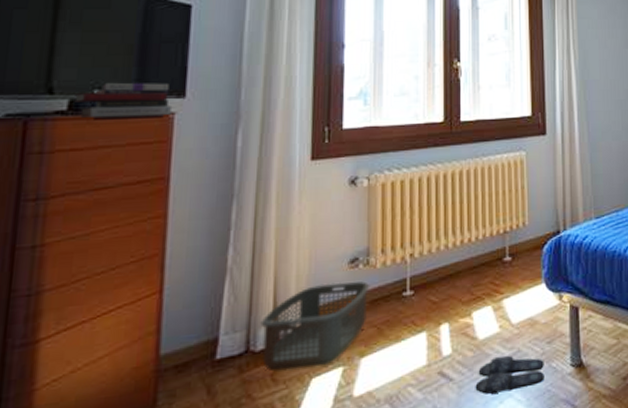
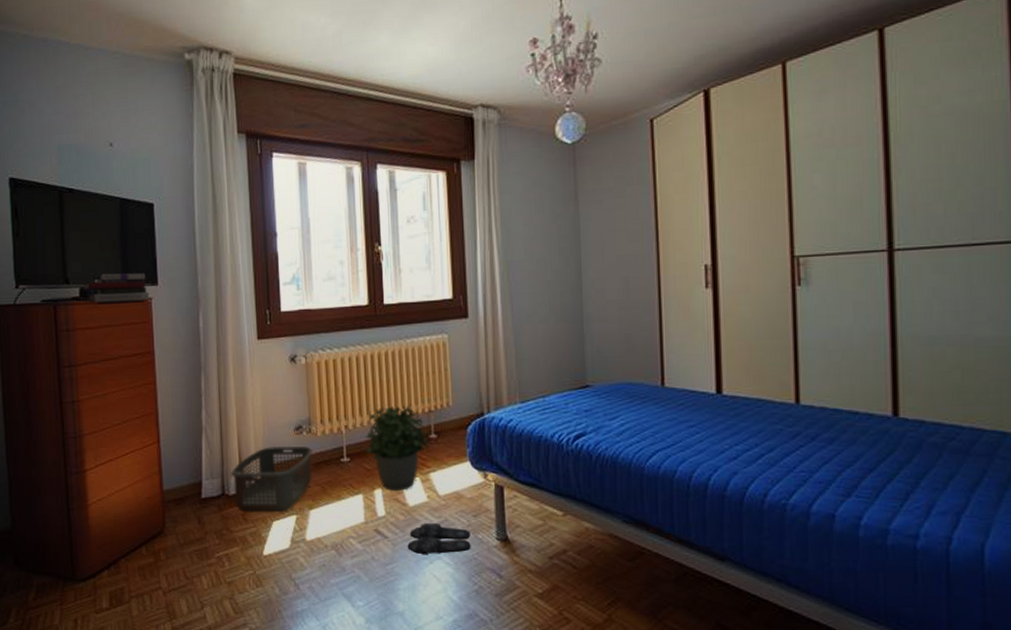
potted plant: none [434,227,505,326] -> present [366,405,430,492]

